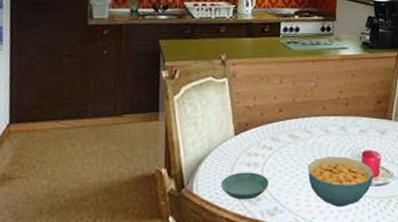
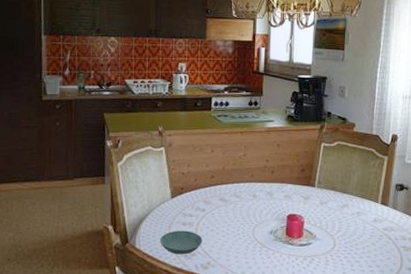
cereal bowl: present [307,156,374,207] -> none [237,218,298,263]

